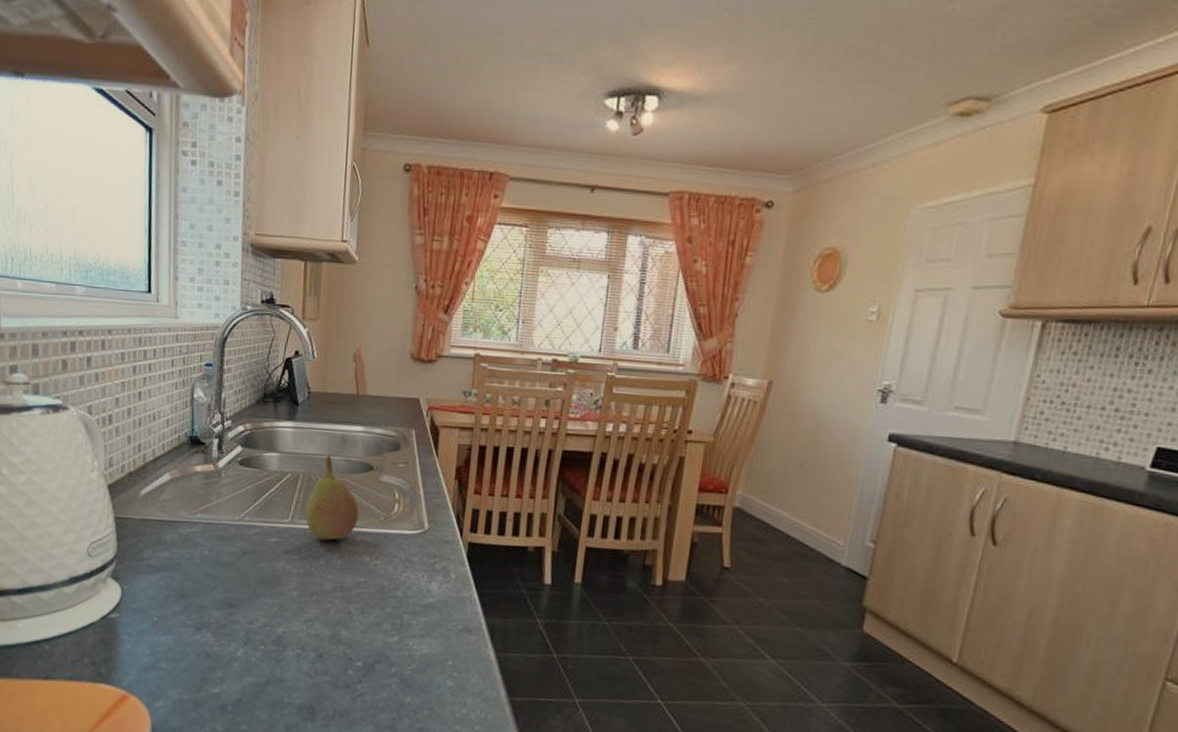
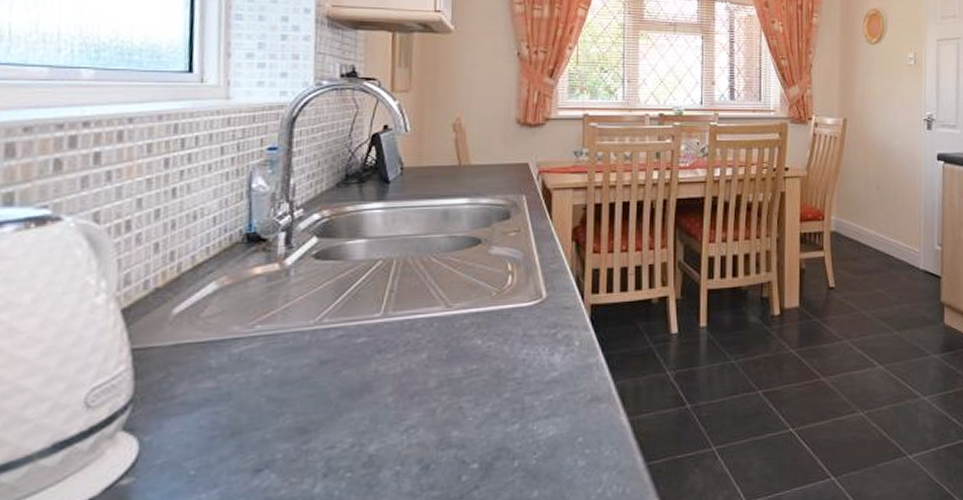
fruit: present [305,455,360,541] -> none [401,234,467,330]

